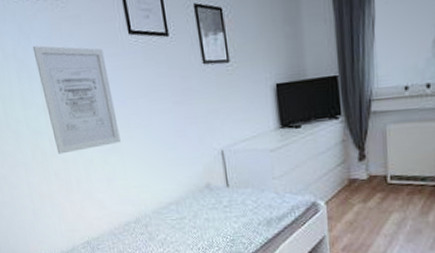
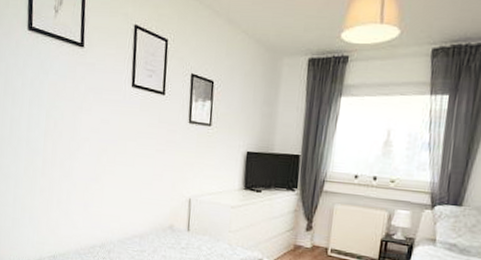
wall art: present [32,45,121,154] -> none [47,81,107,175]

